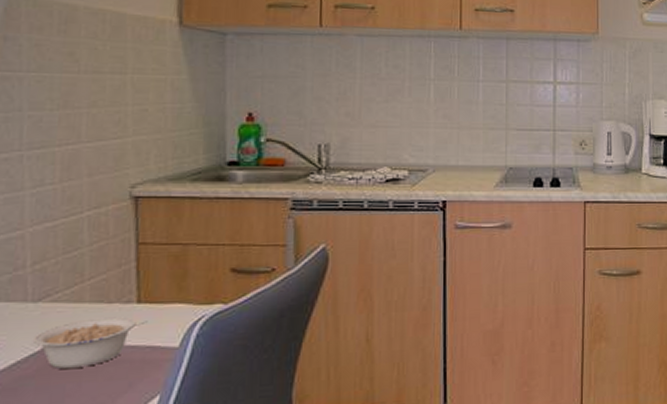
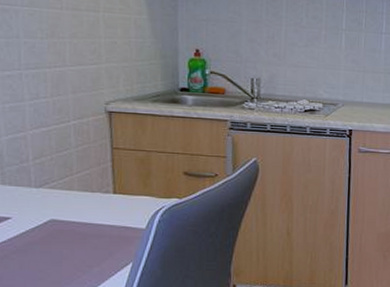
legume: present [32,317,148,369] -> none [37,203,122,238]

